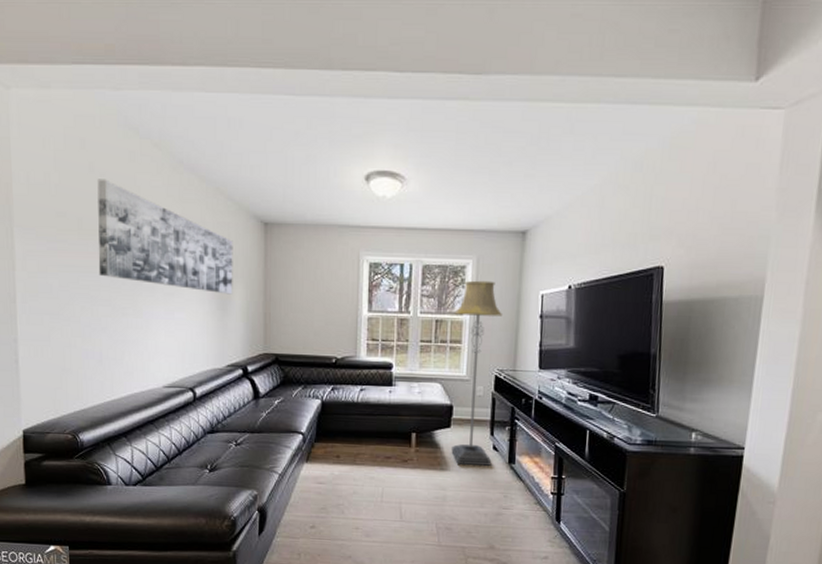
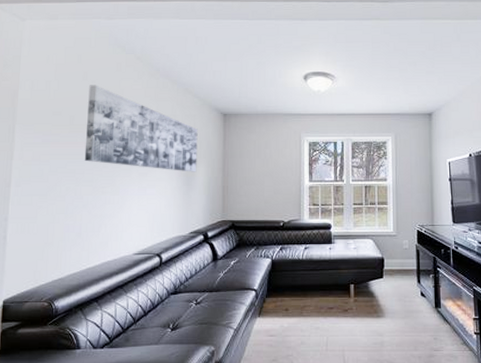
floor lamp: present [451,280,502,466] -> none [380,152,421,311]

